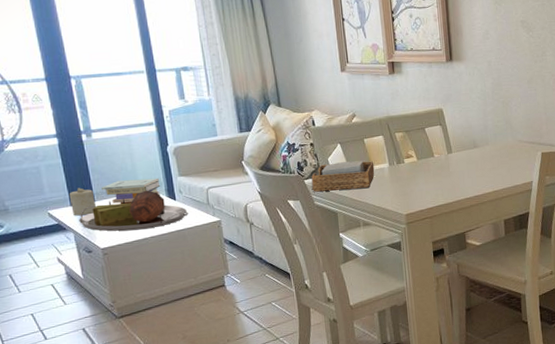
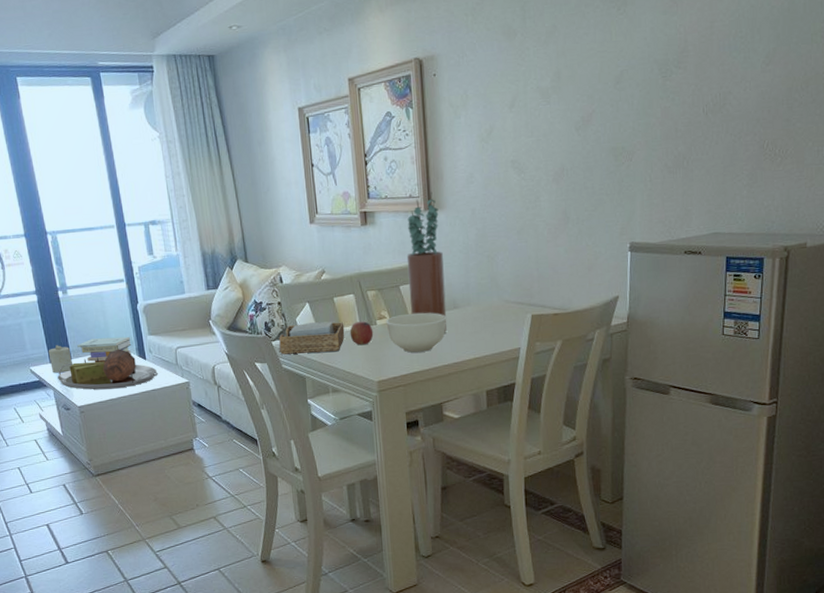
fruit: none [379,160,402,182] -> present [349,321,374,346]
bowl: none [413,151,468,188] -> present [386,312,447,353]
vase: none [431,45,469,170] -> present [406,192,447,333]

